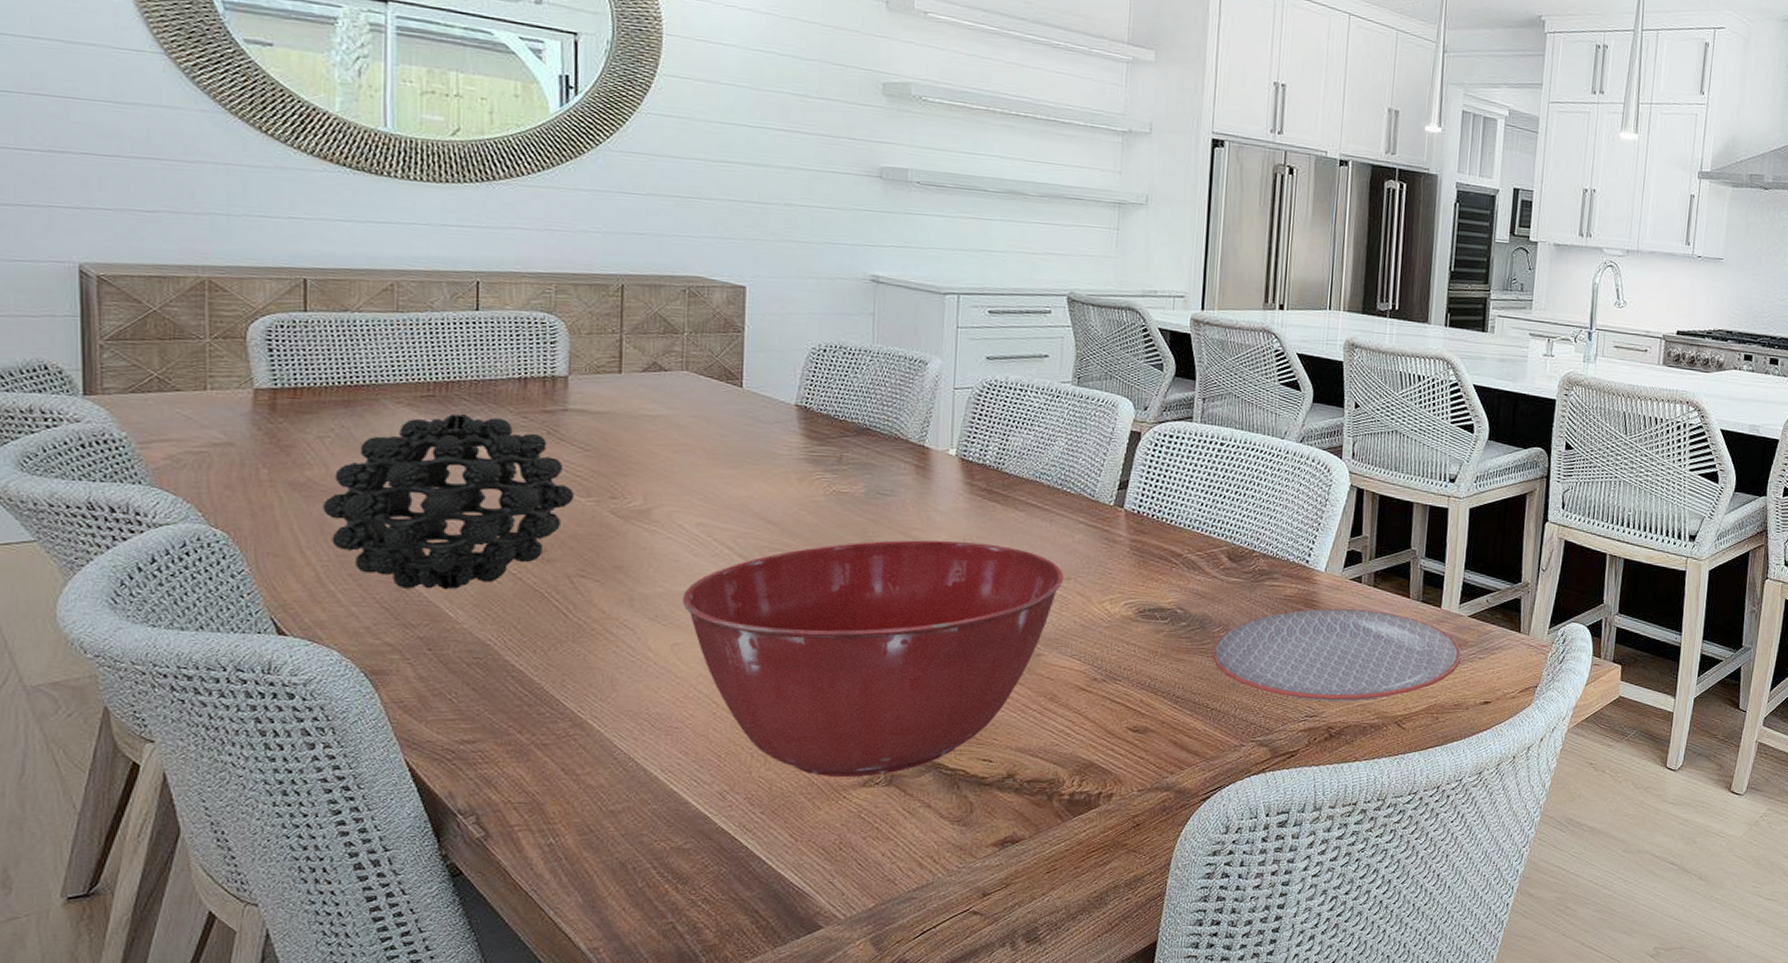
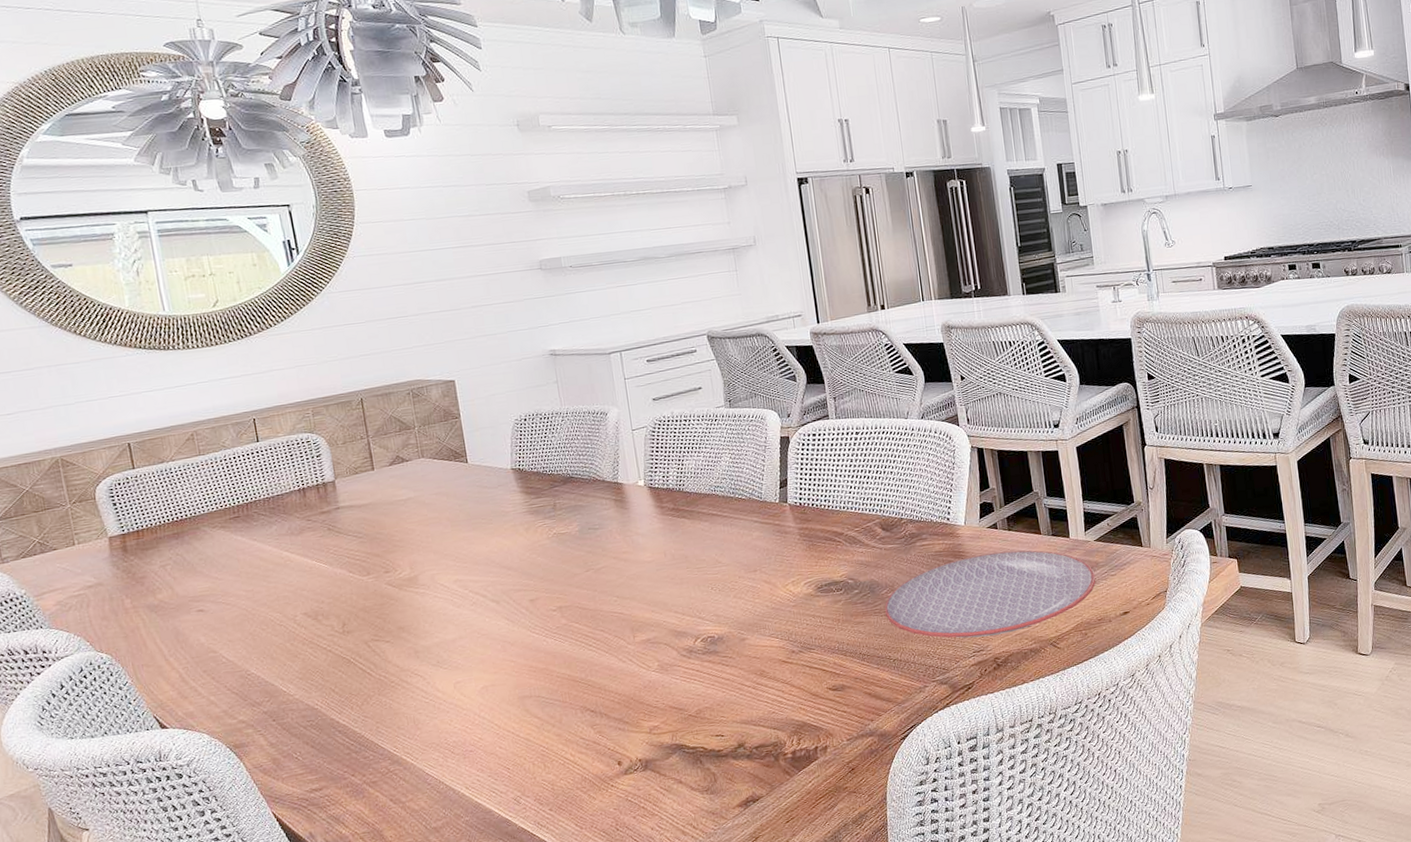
decorative ball: present [323,413,574,590] -> none [174,524,358,675]
mixing bowl: present [682,540,1063,778] -> none [455,553,751,772]

